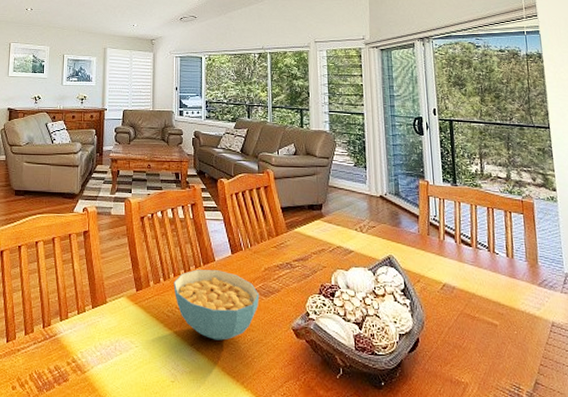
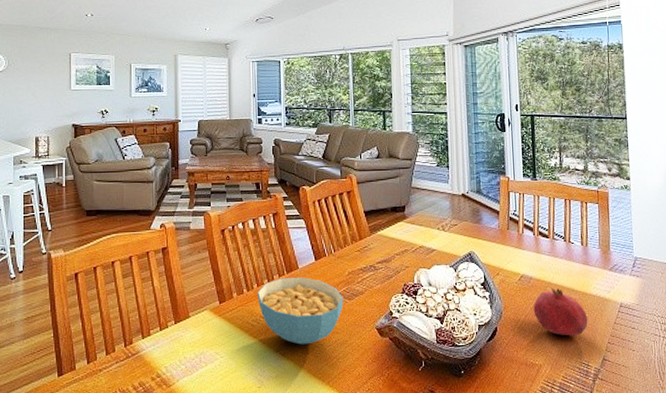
fruit: none [457,299,517,354] -> present [533,287,588,336]

